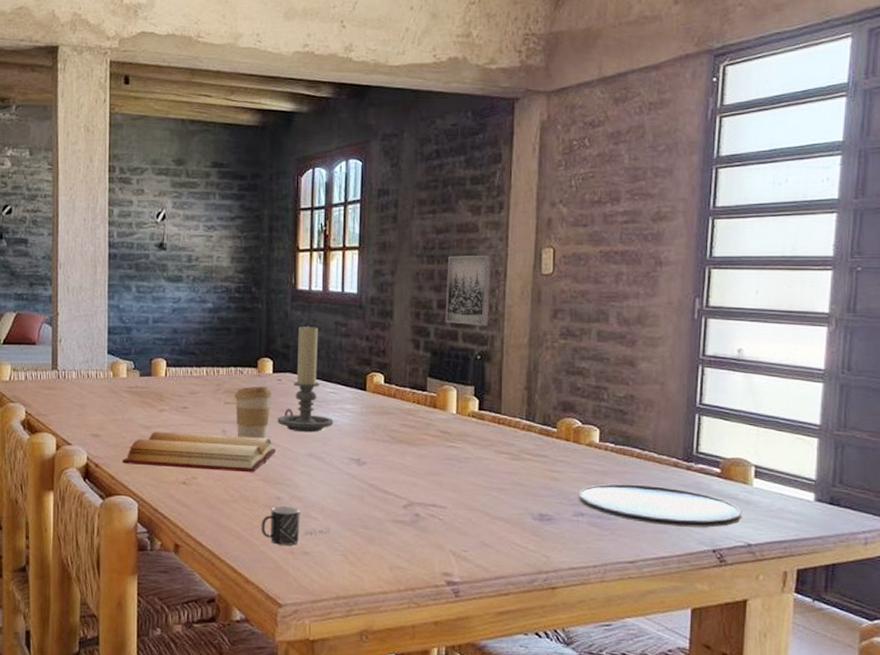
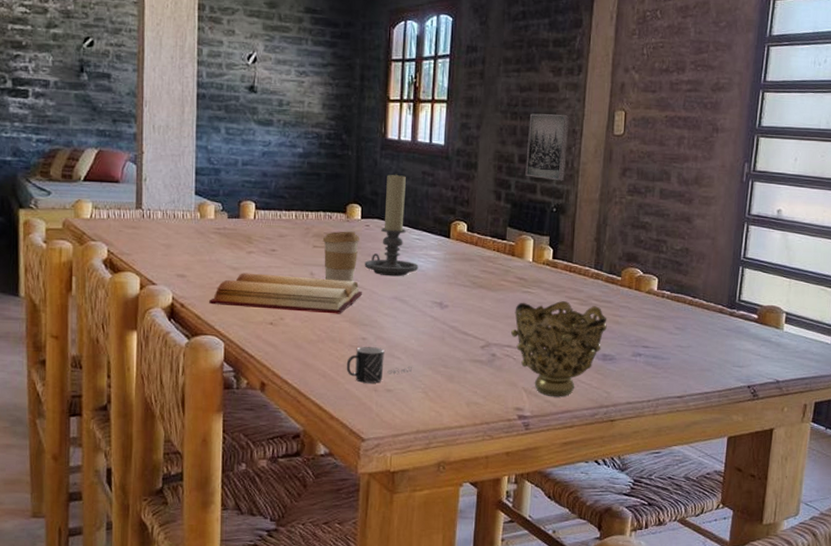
decorative bowl: none [434,456,543,562] -> present [510,301,607,397]
plate: present [578,483,743,528] -> none [637,327,774,367]

